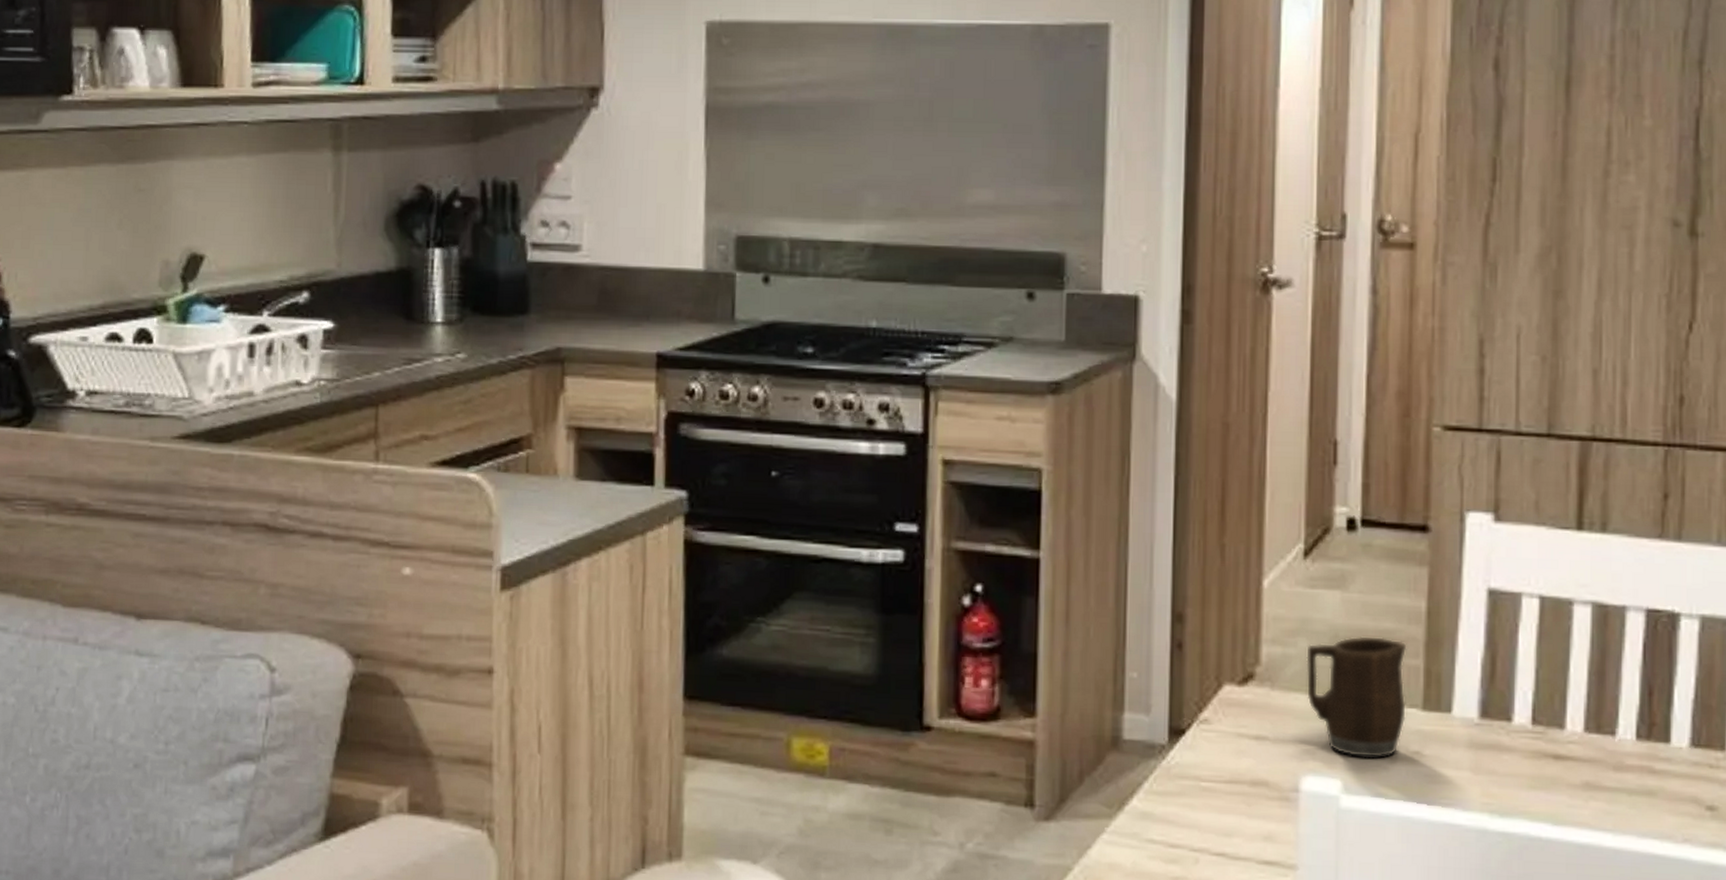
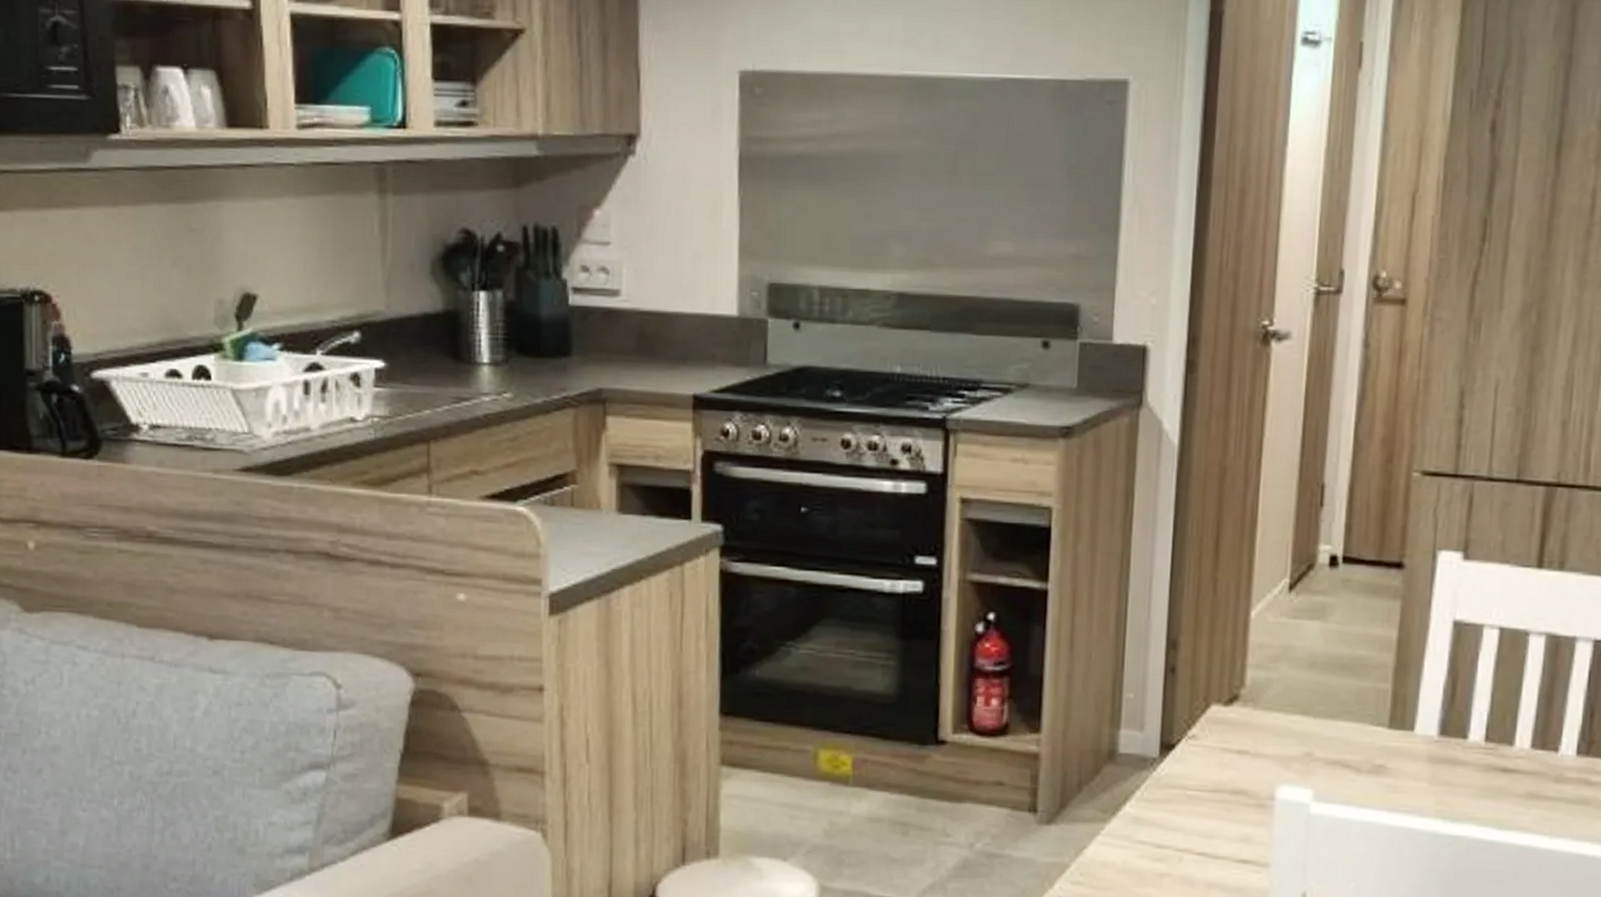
mug: present [1306,636,1407,757] -> none [1285,662,1378,770]

